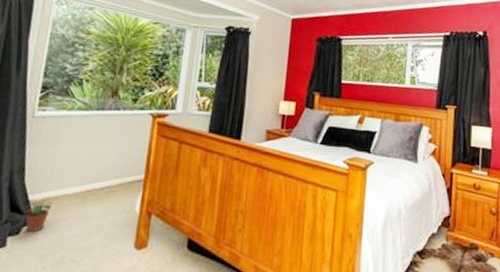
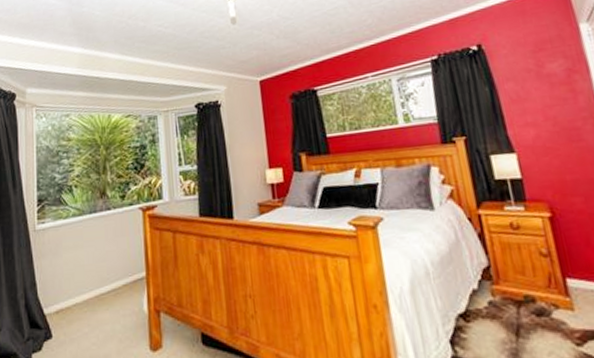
potted plant: present [25,201,52,233] -> none [42,312,65,347]

